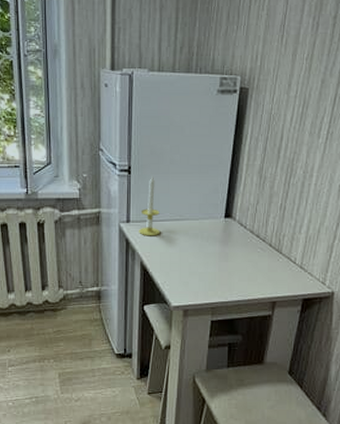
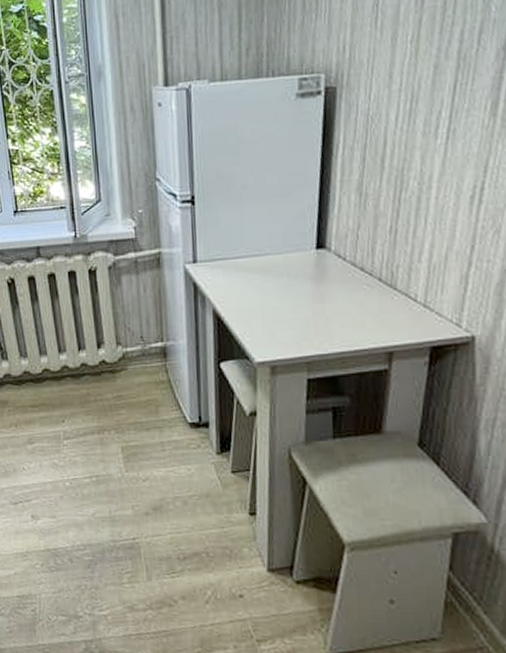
candle: present [138,176,161,236] -> none [207,205,236,278]

